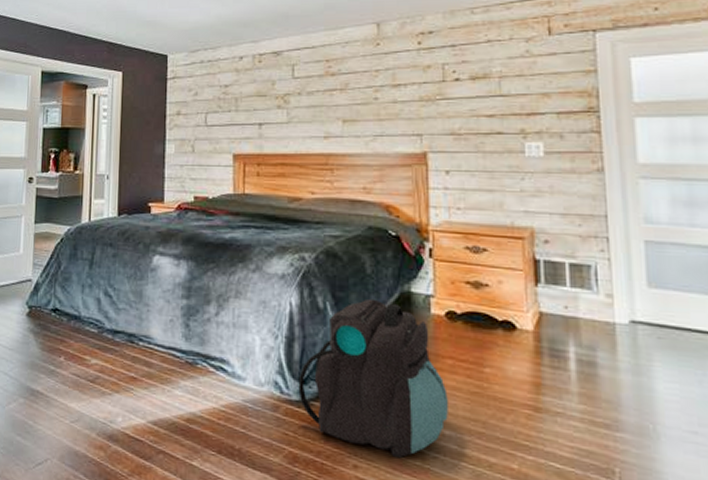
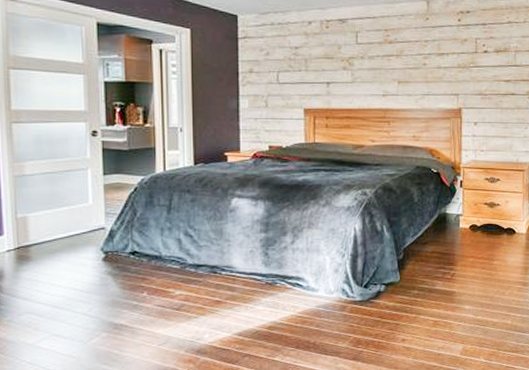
backpack: present [298,298,448,458] -> none [361,220,469,330]

